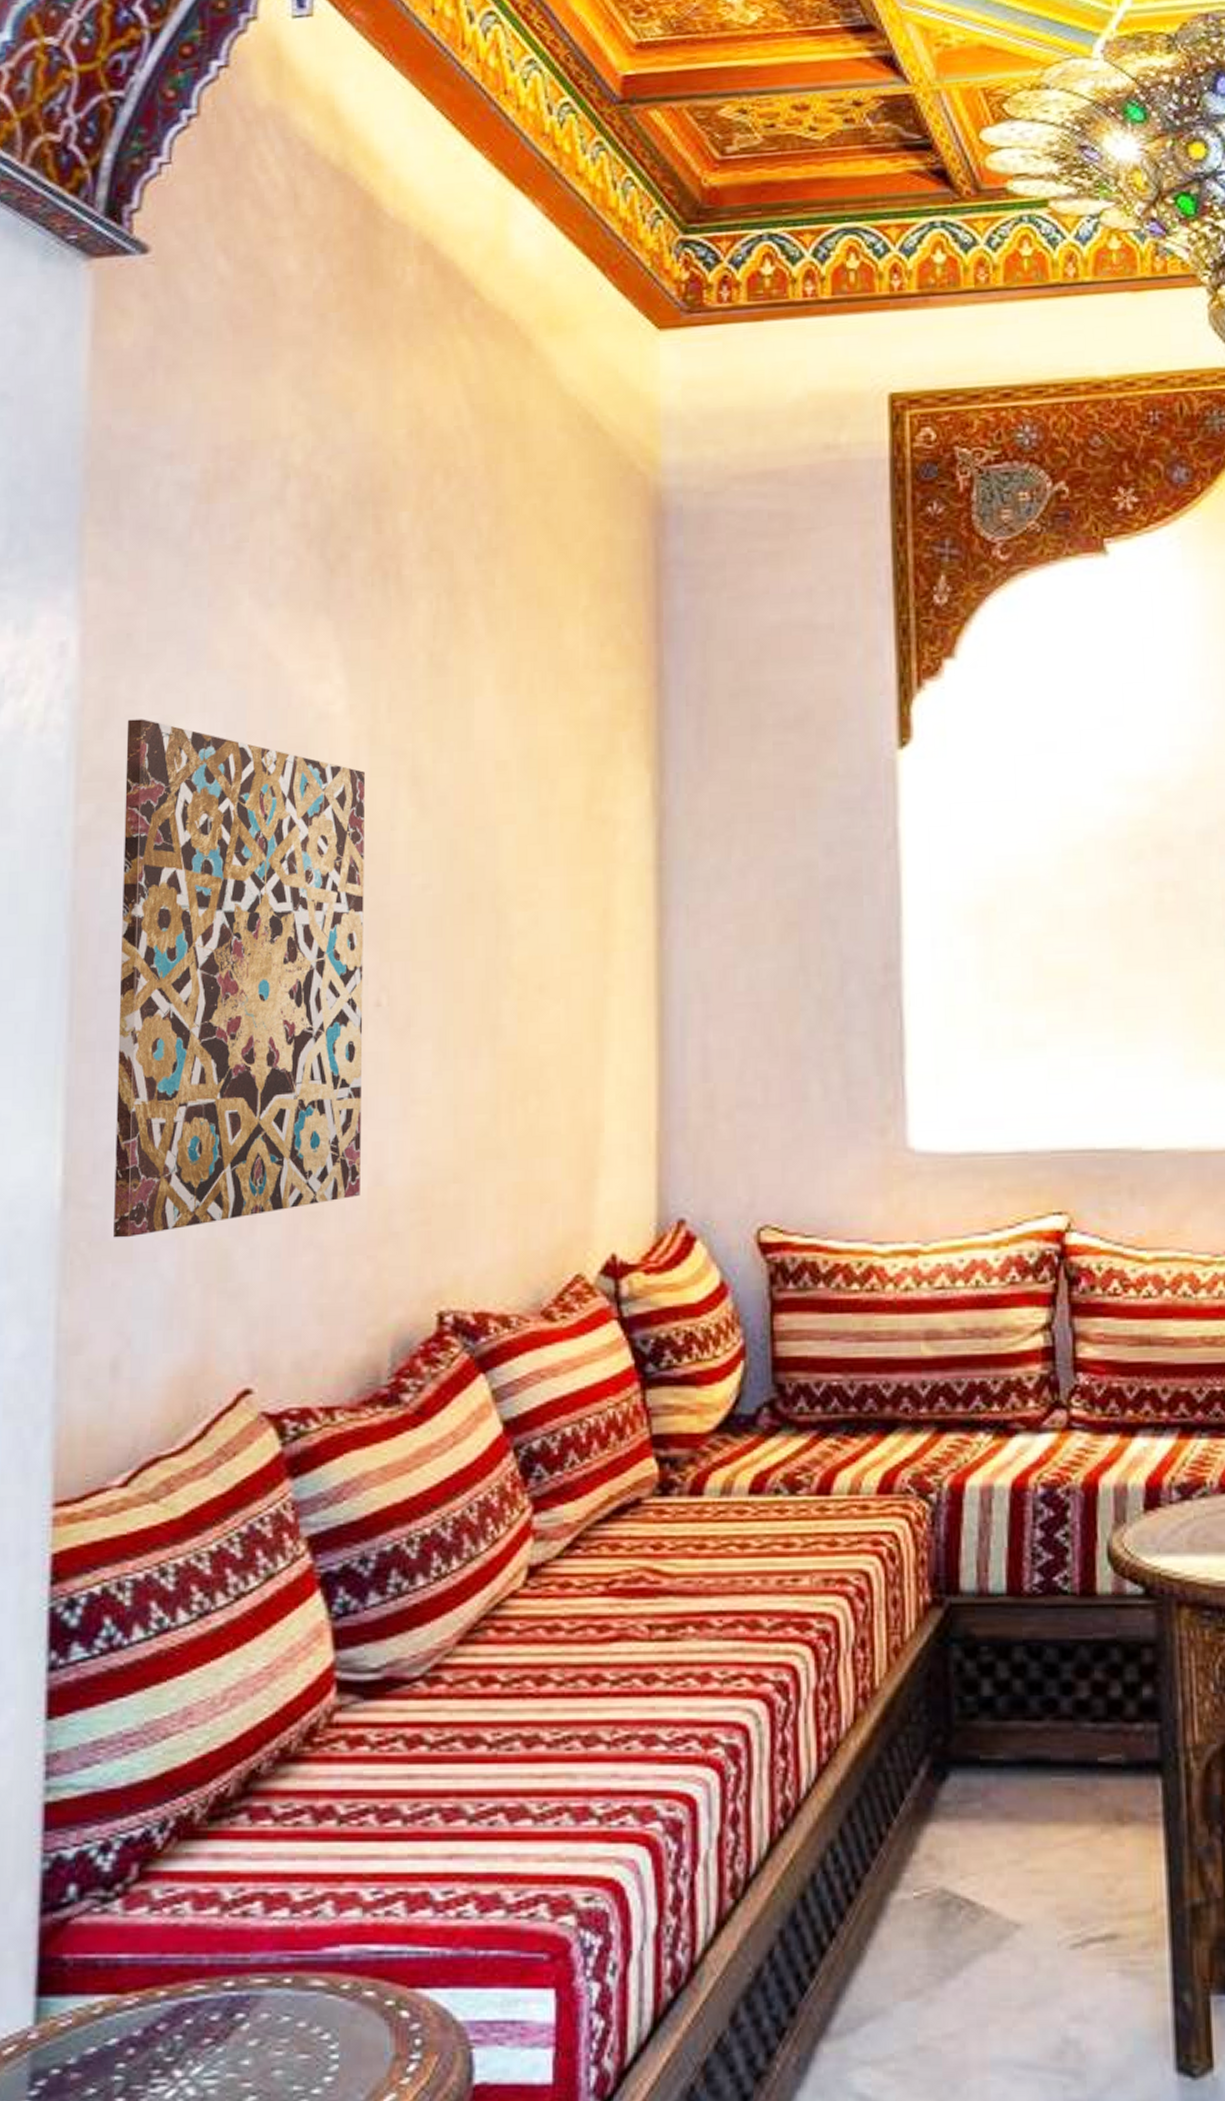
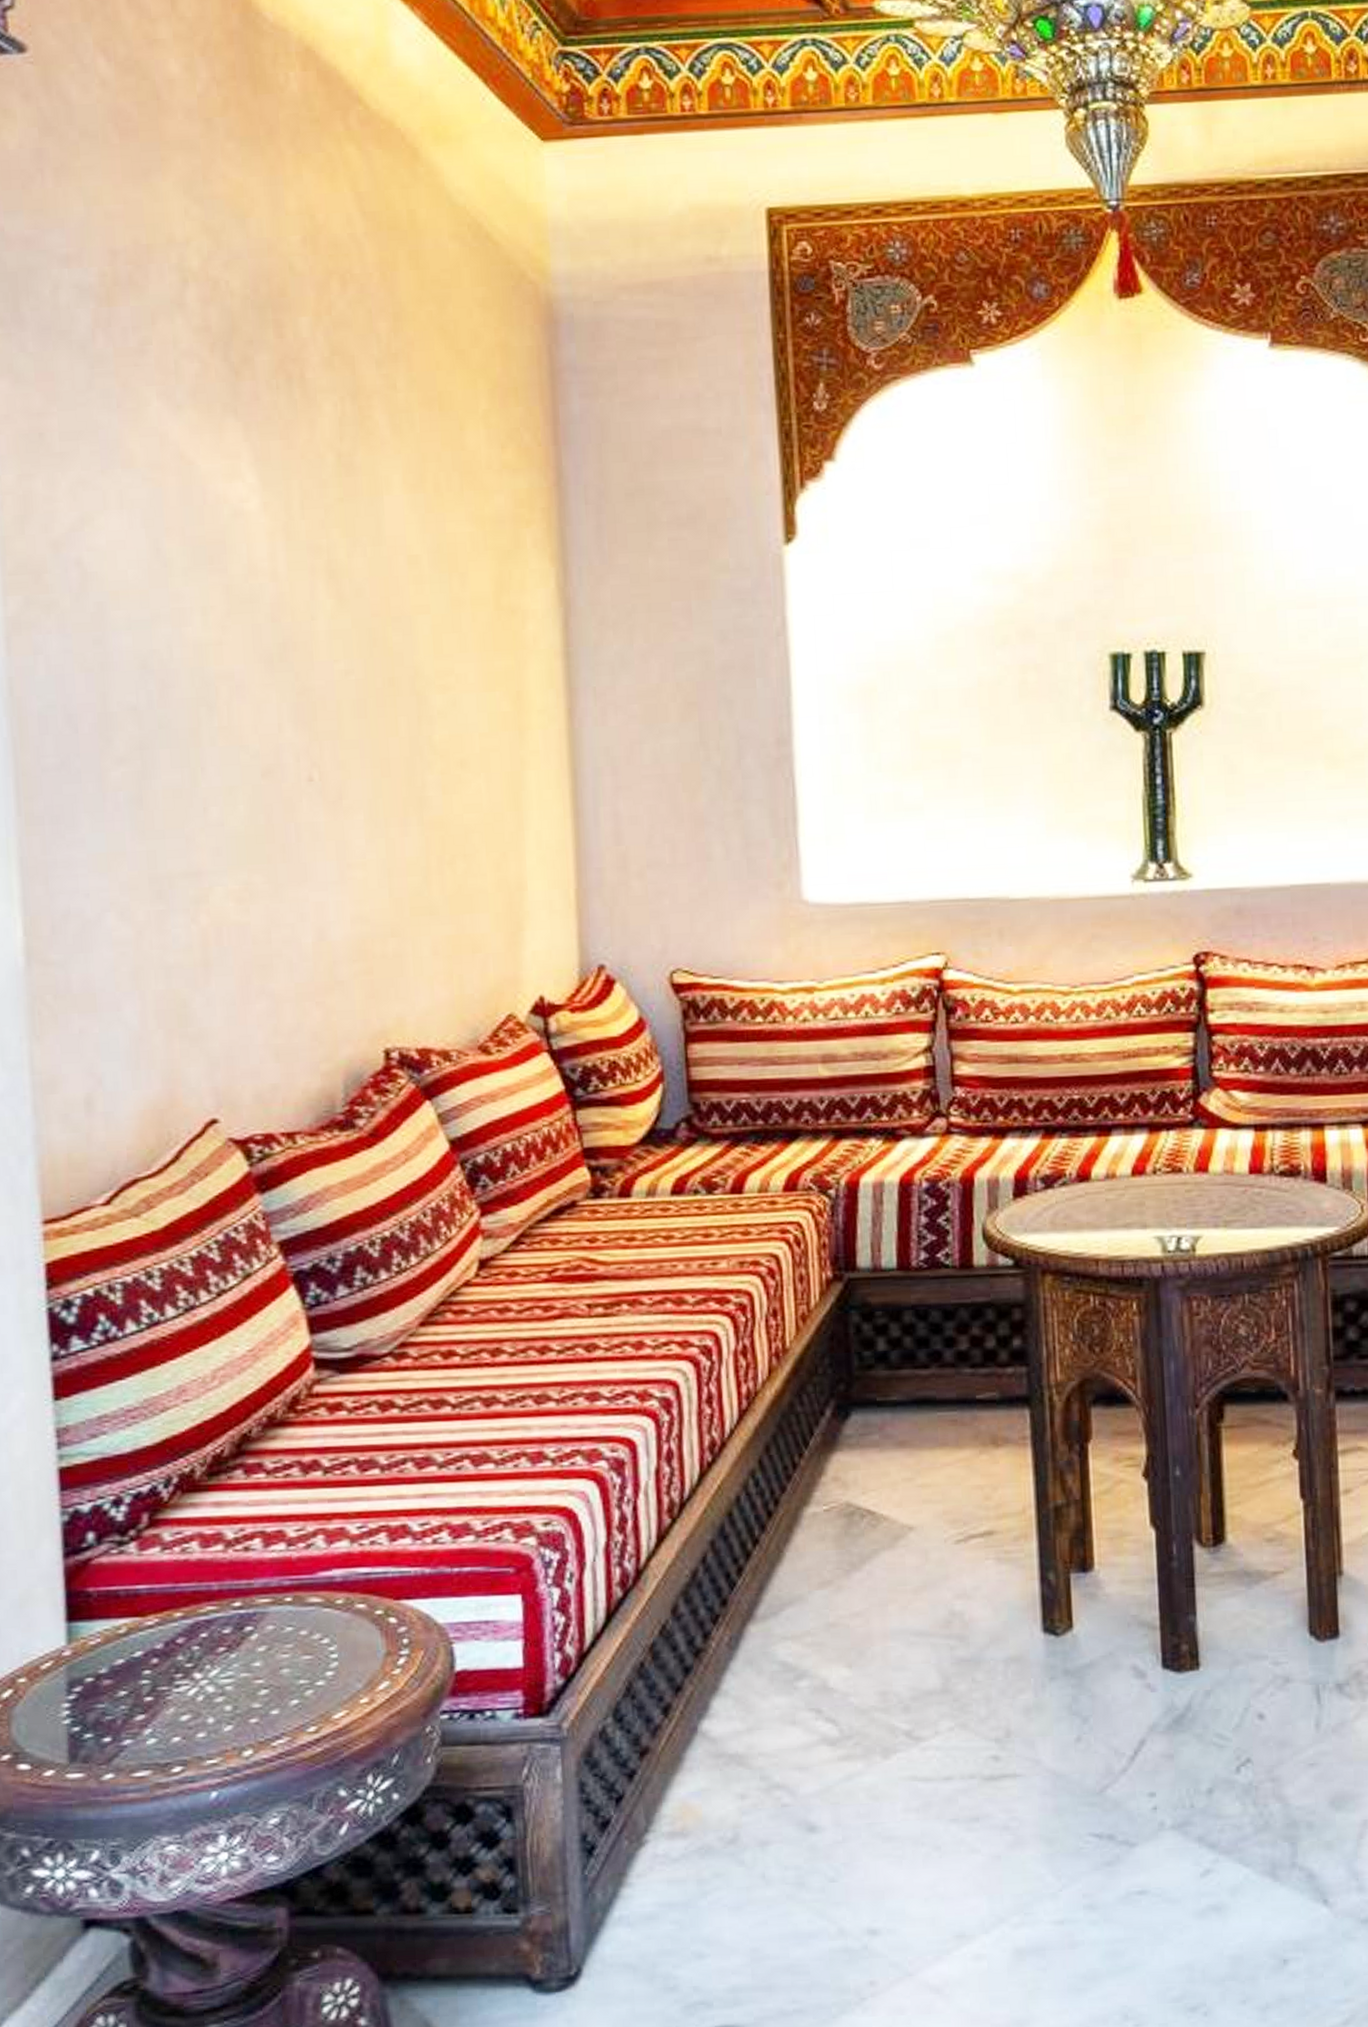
wall art: present [114,719,366,1238] -> none [46,515,306,991]

